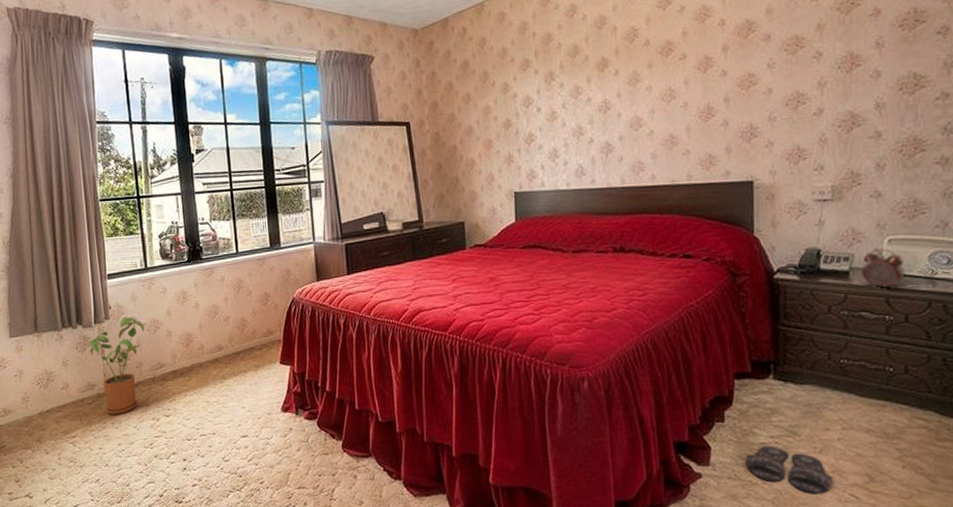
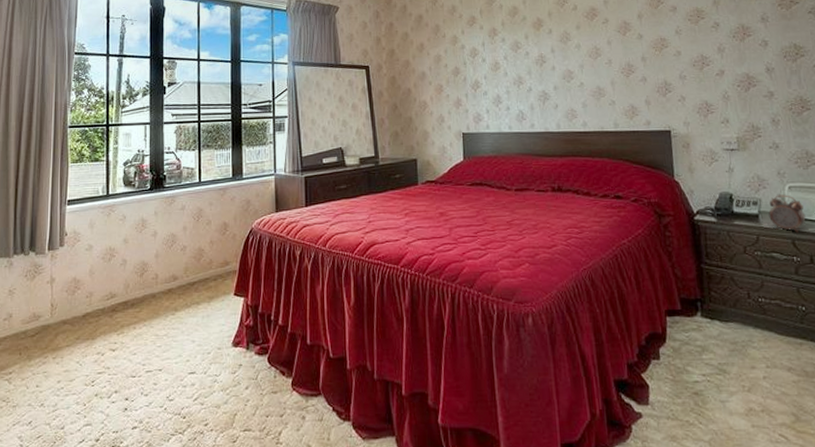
house plant: present [89,316,146,416] -> none [39,244,102,349]
slippers: present [745,445,833,494] -> none [681,384,763,435]

